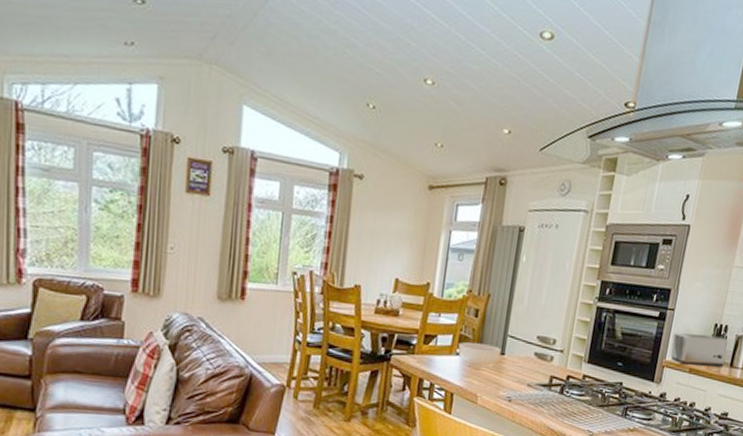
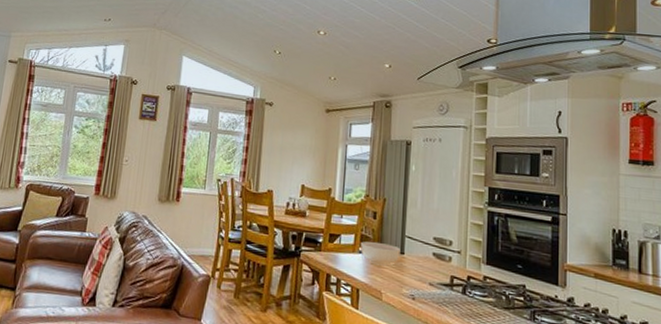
toaster: present [670,333,728,367] -> none [570,237,632,273]

